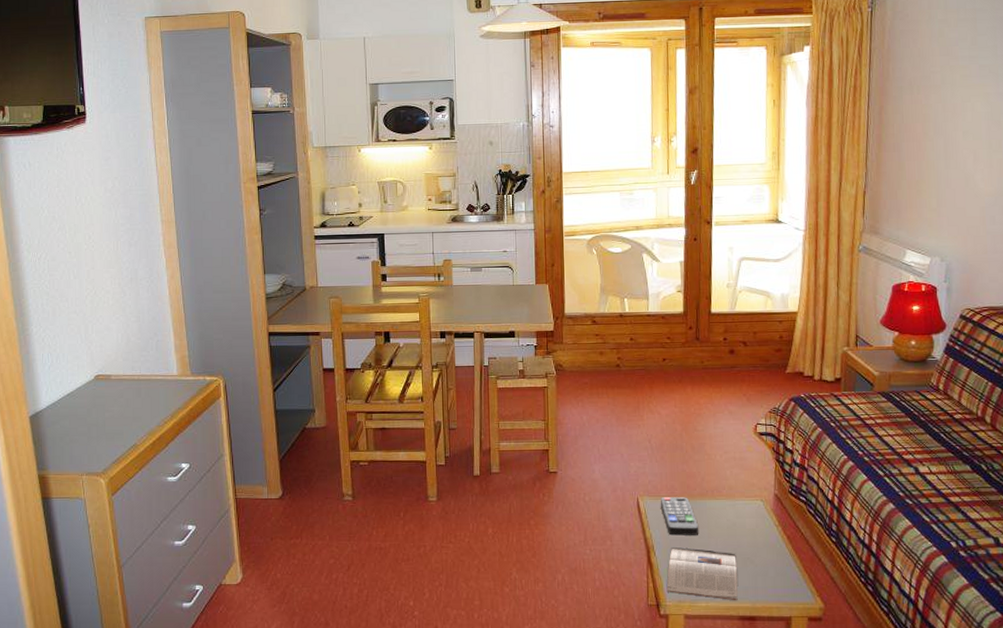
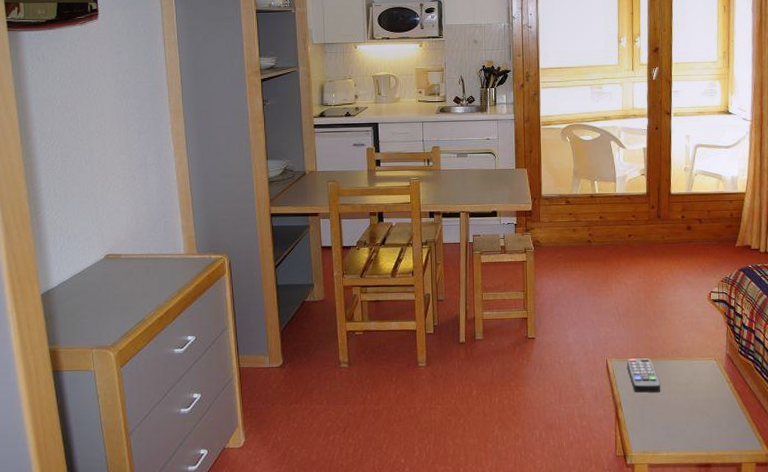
magazine: present [666,548,738,601] -> none [632,404,695,450]

